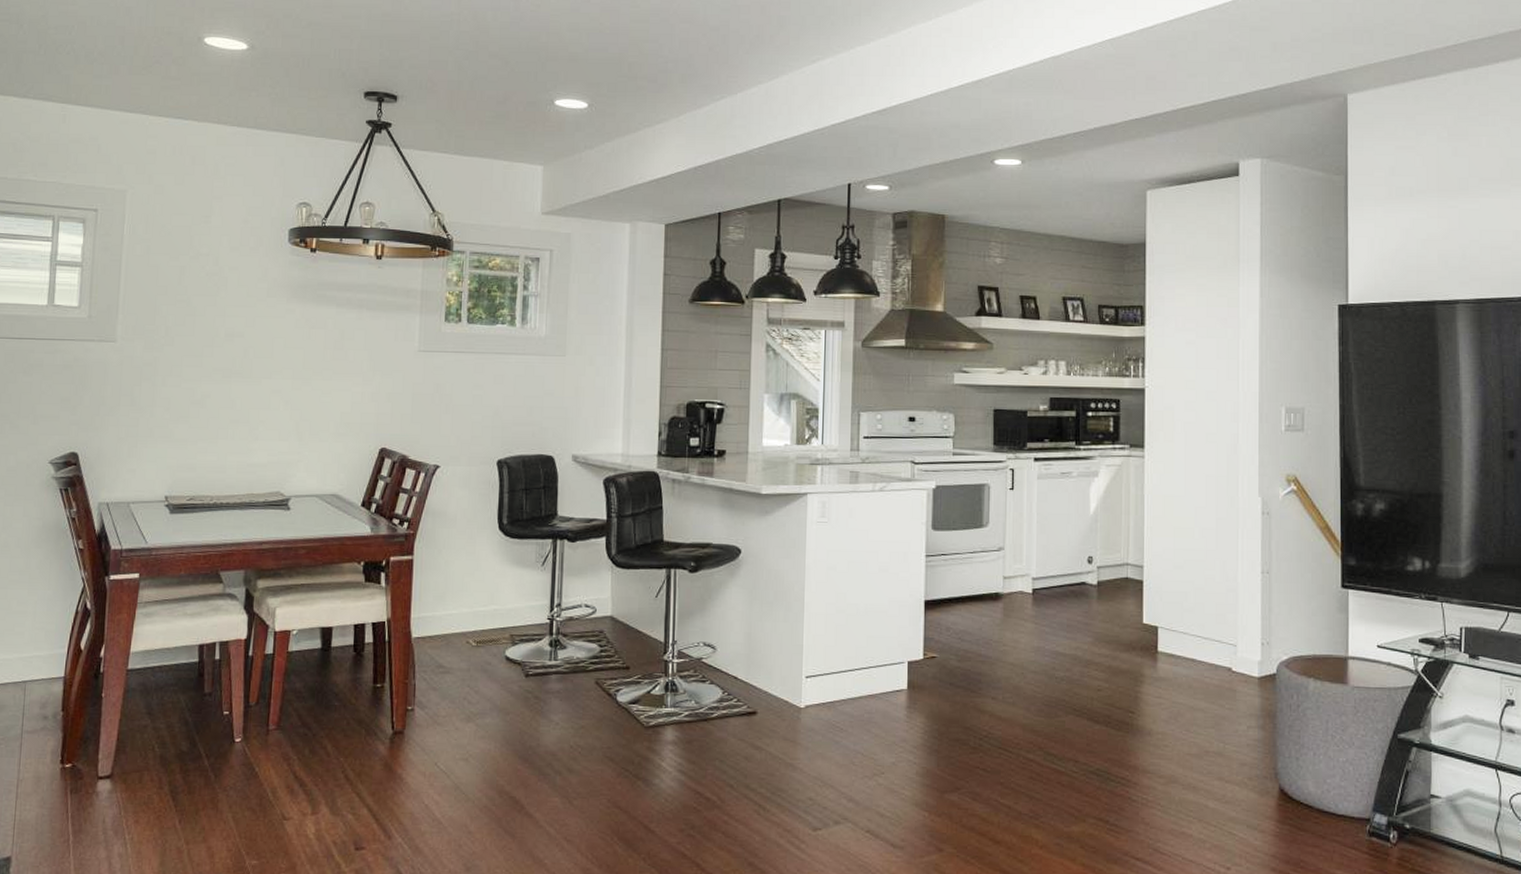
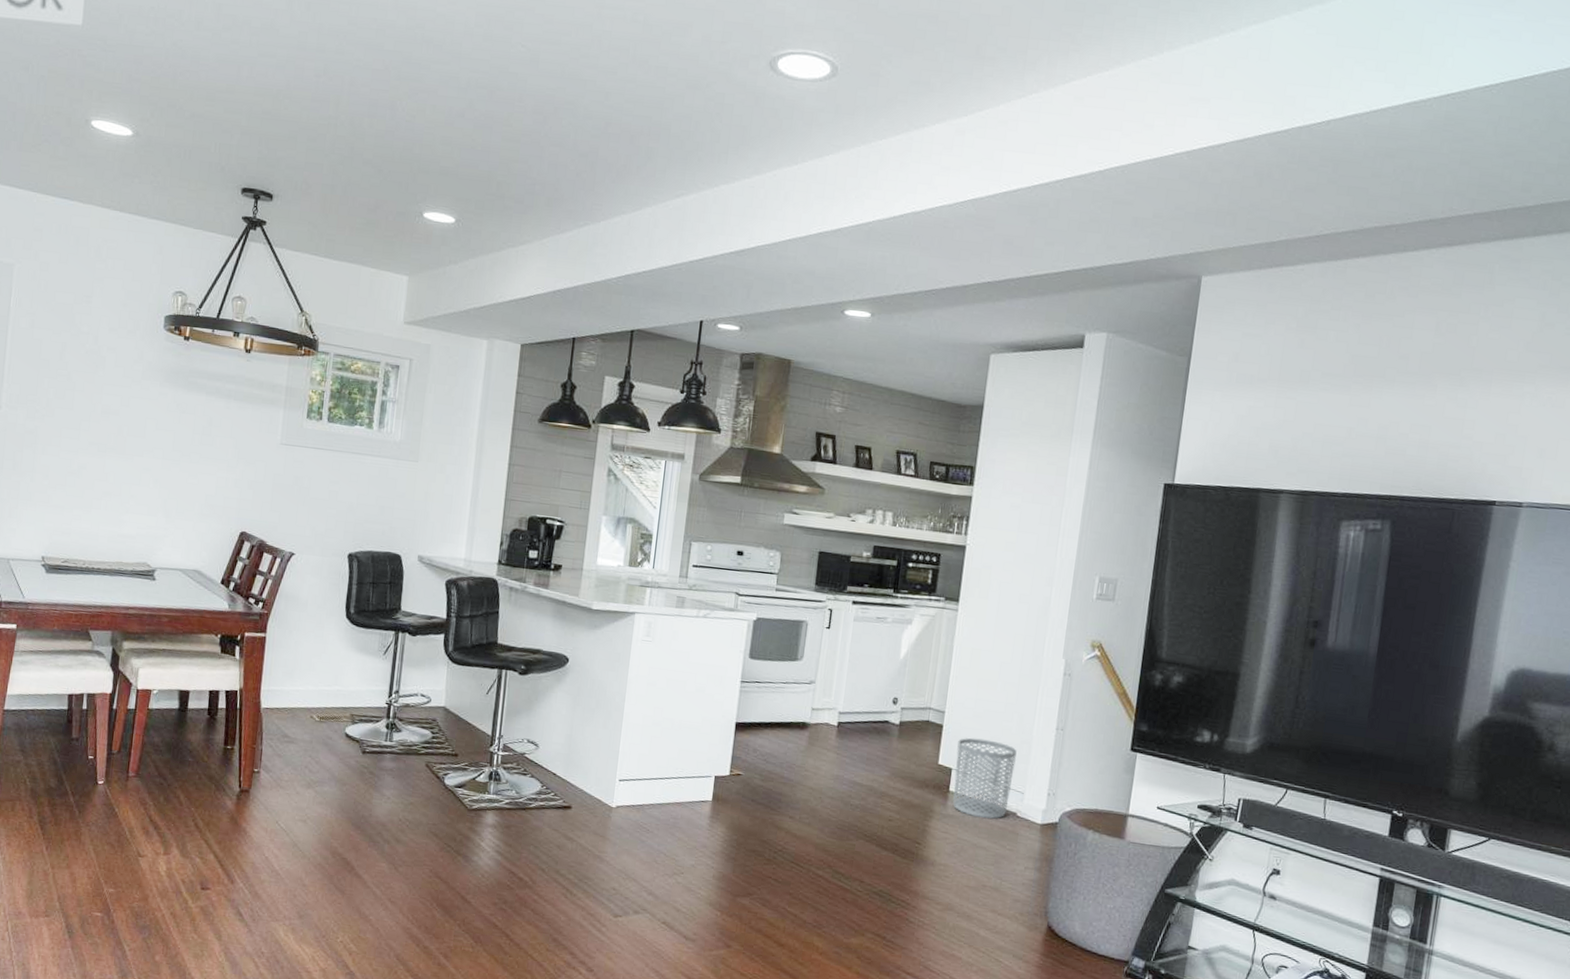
waste bin: none [1161,591,1223,678] -> present [952,738,1017,819]

